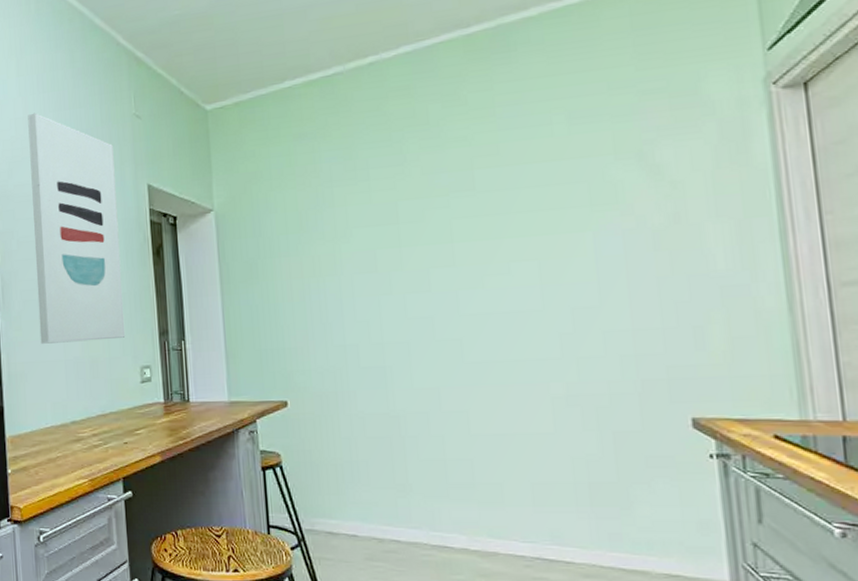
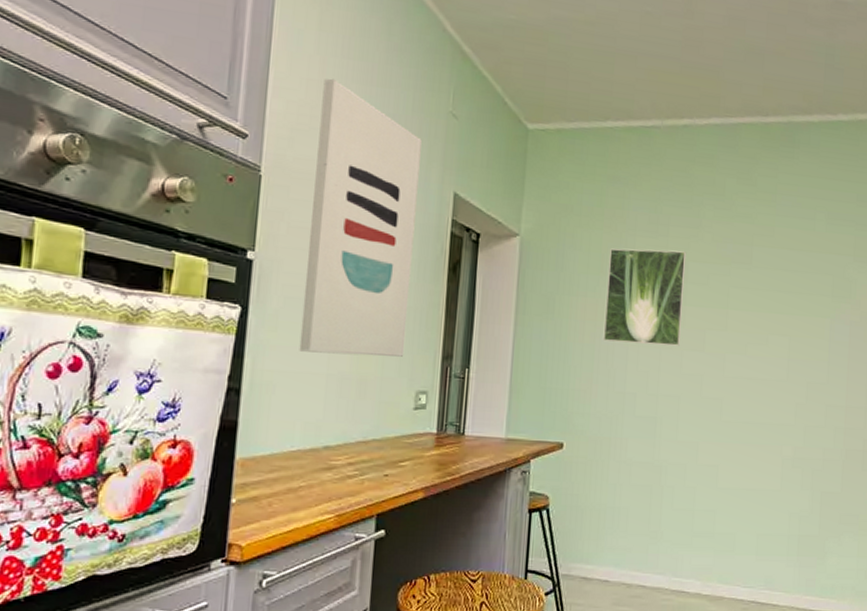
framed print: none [307,192,400,296] -> present [603,248,687,346]

